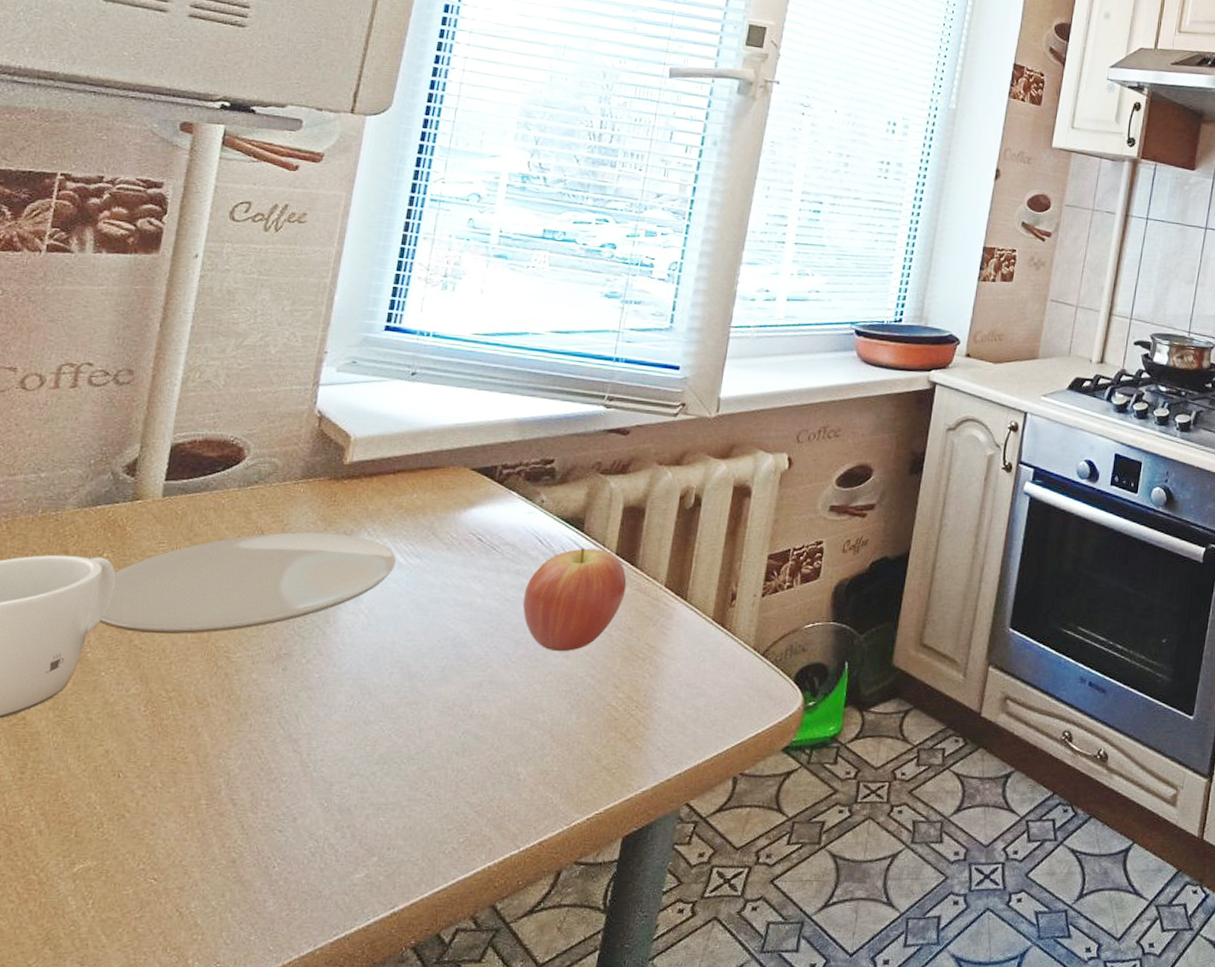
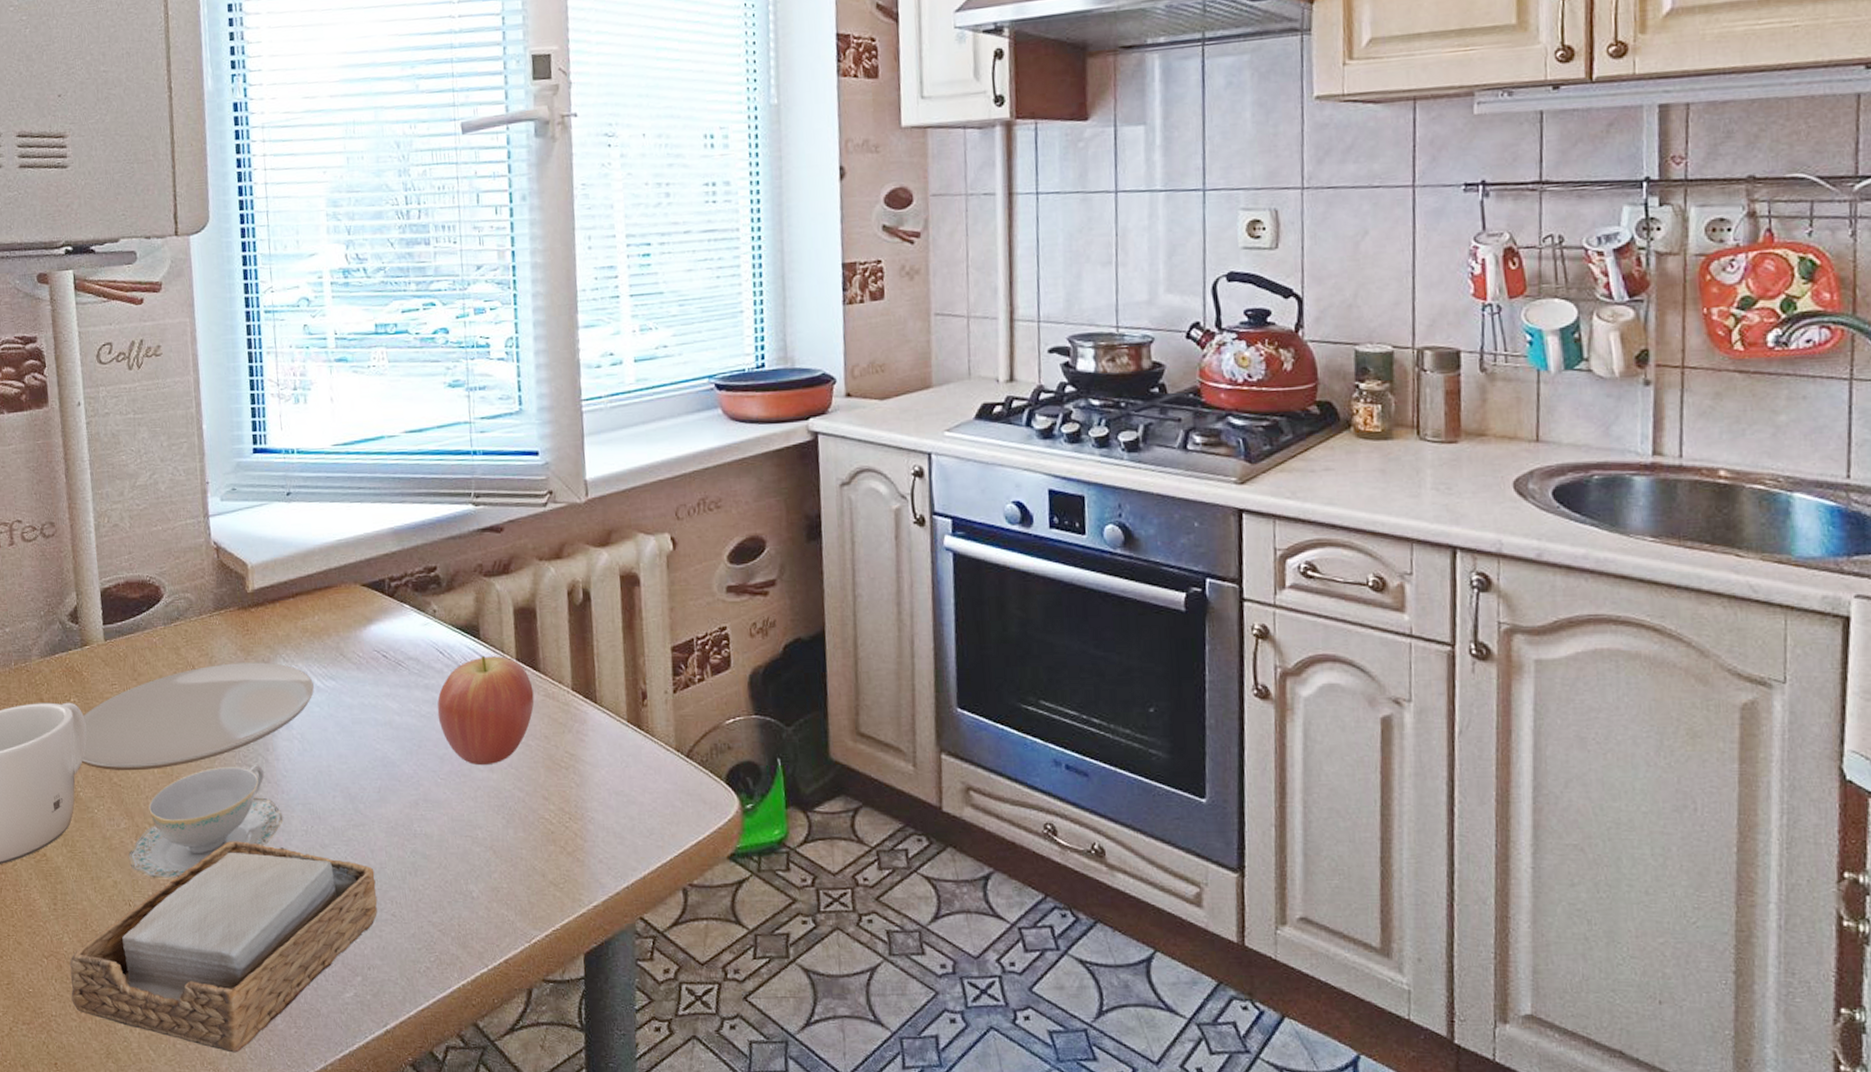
napkin holder: none [14,713,418,937] -> present [70,841,378,1053]
teacup: none [130,635,329,750] -> present [128,764,283,879]

